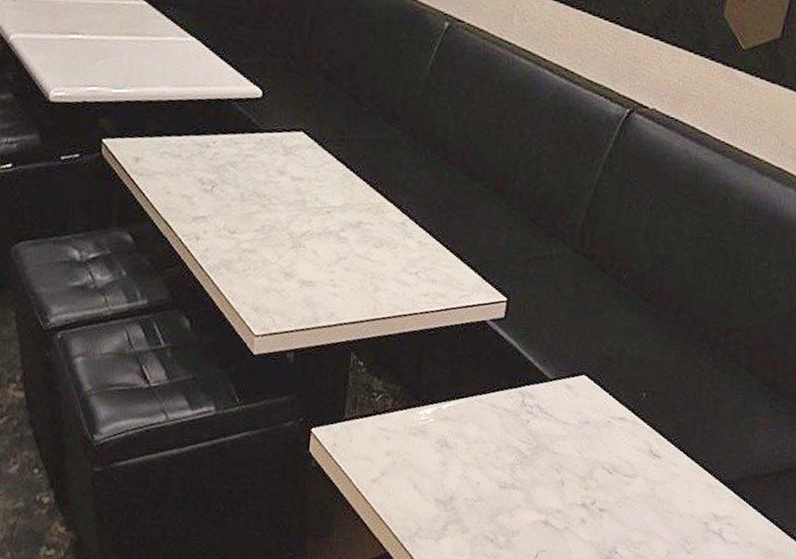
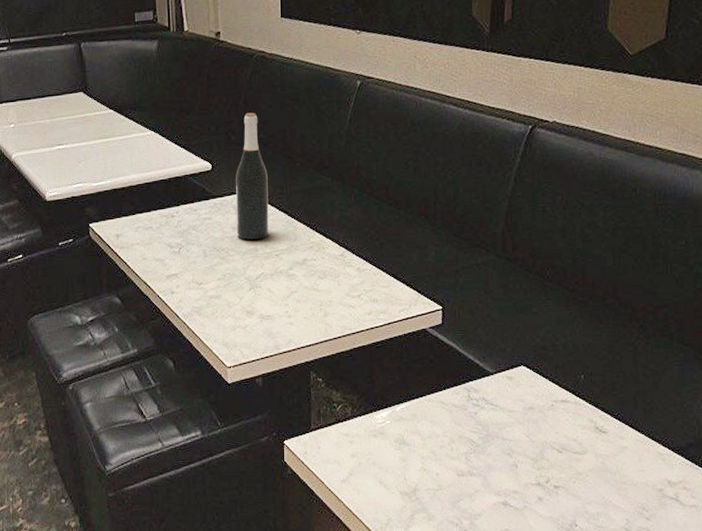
wine bottle: none [283,36,329,191] -> present [236,112,269,240]

